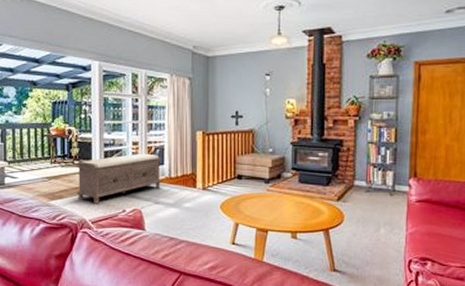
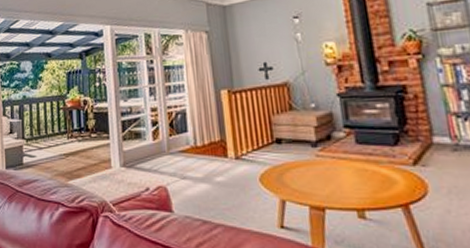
bench: present [76,153,162,204] -> none [93,120,187,182]

